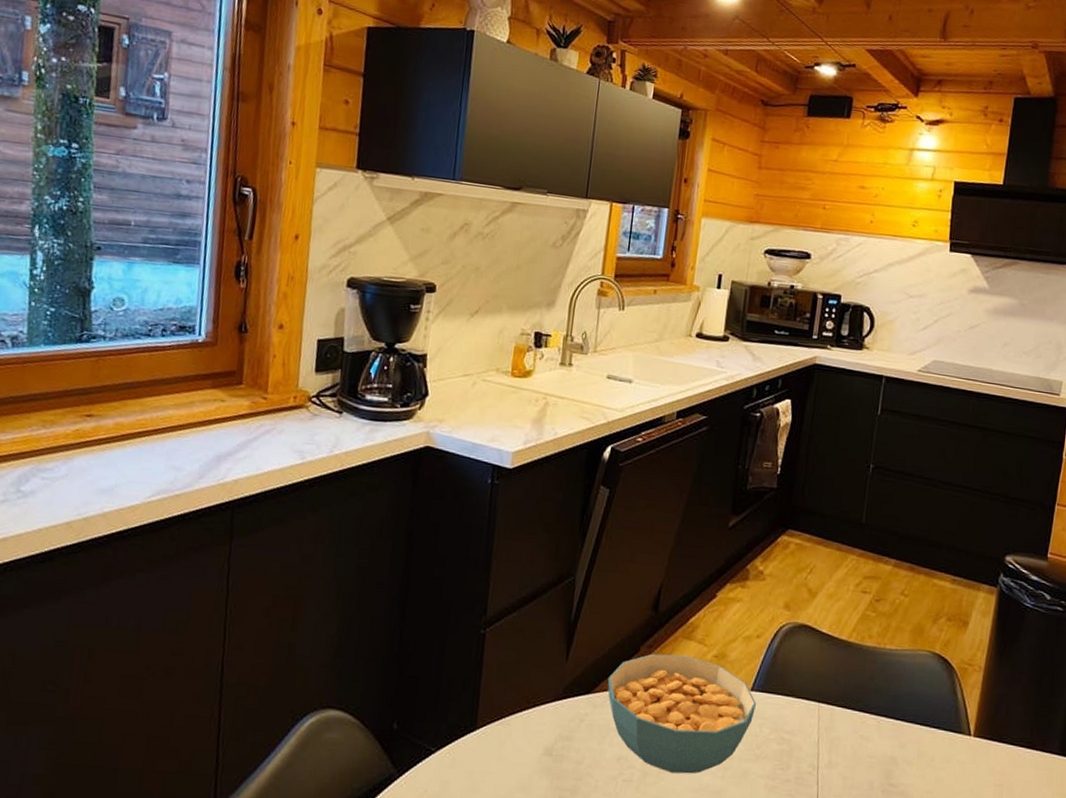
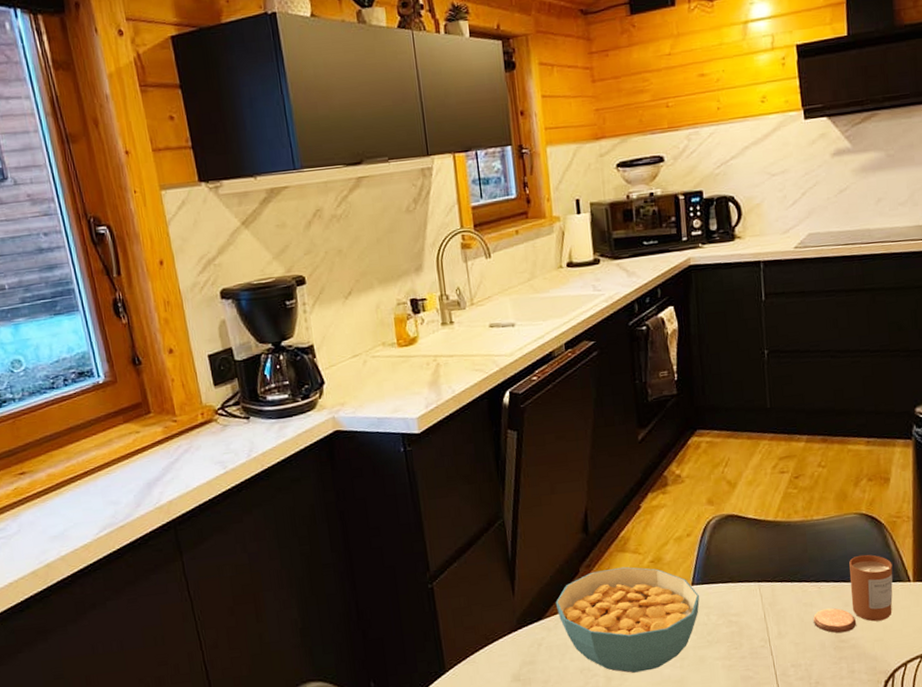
candle: none [866,696,956,776] -> present [813,554,893,634]

